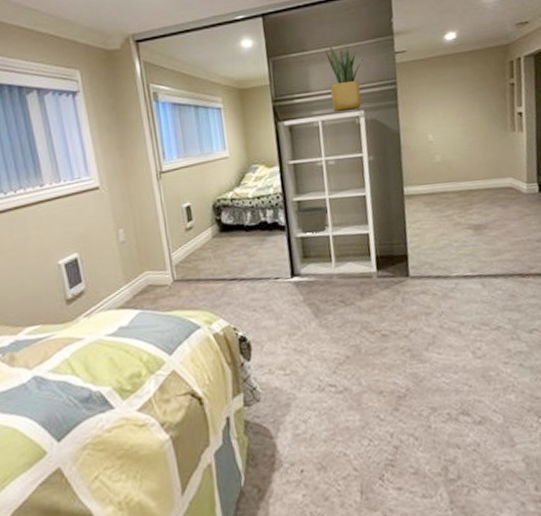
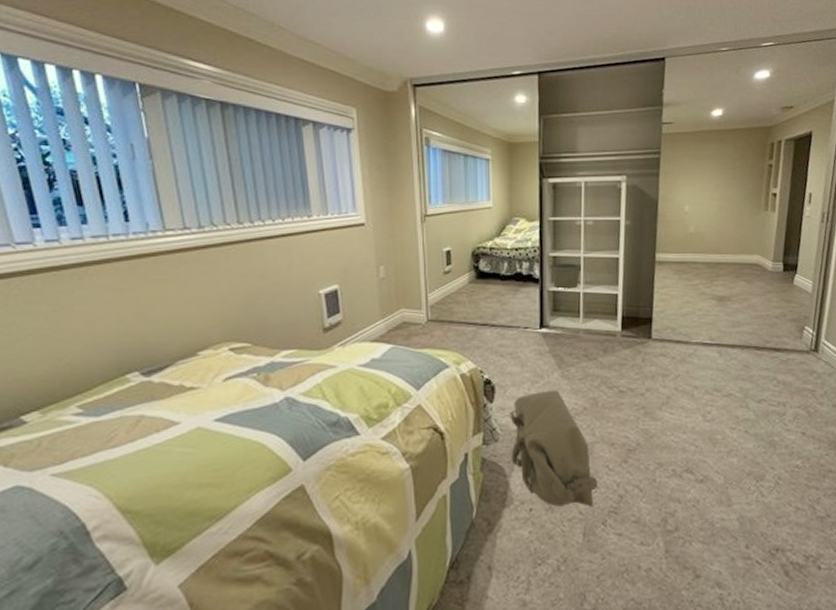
duffel bag: none [269,340,371,466] -> present [510,390,598,507]
planter: present [326,44,362,113] -> none [596,110,630,175]

